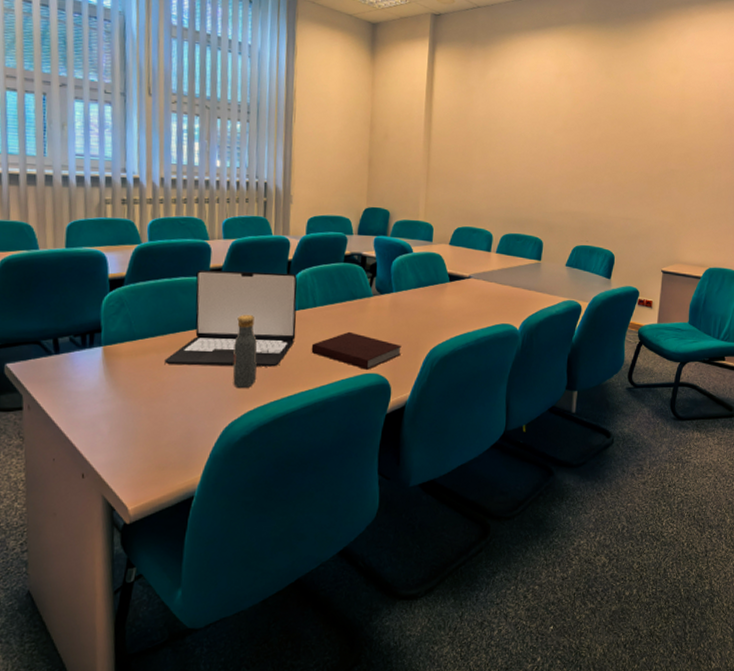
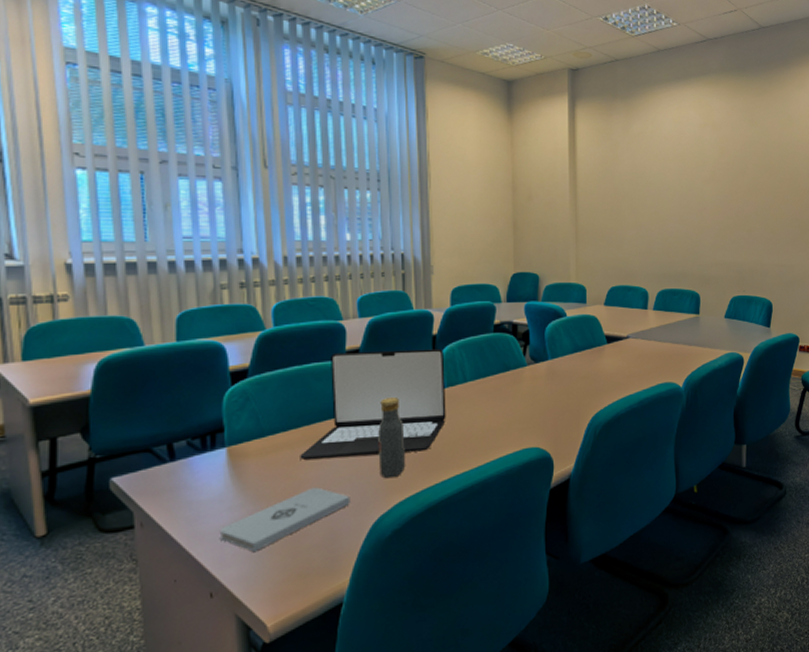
notepad: none [92,390,206,441] -> present [219,487,350,552]
notebook: present [311,331,402,370] -> none [464,405,562,444]

